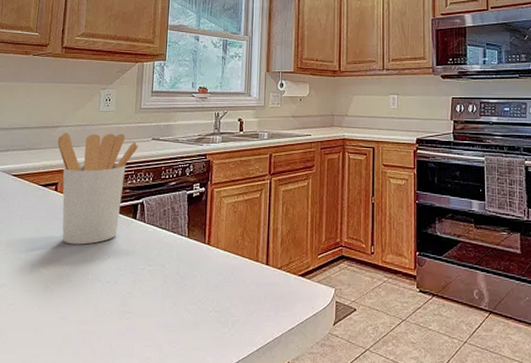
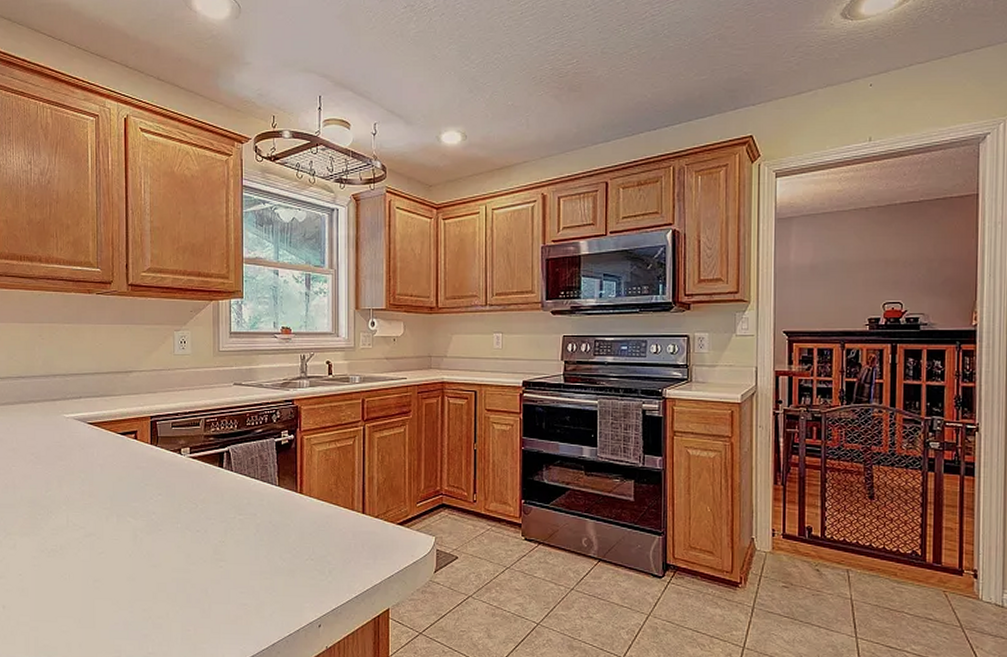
utensil holder: present [57,133,139,245] -> none [132,378,220,494]

